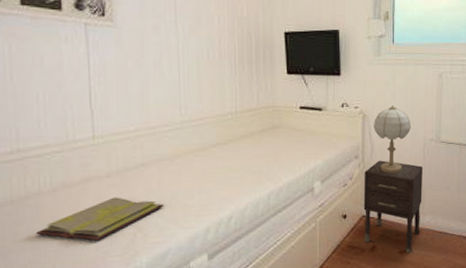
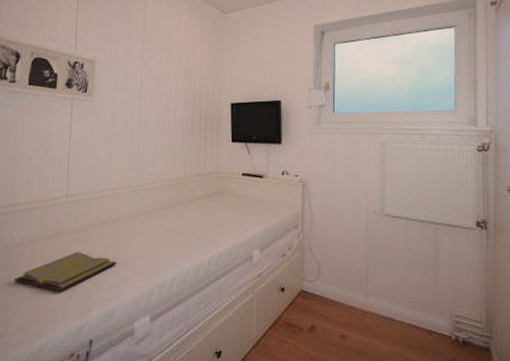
nightstand: present [363,160,424,253] -> none [302,231,367,338]
table lamp: present [374,105,411,174] -> none [314,174,352,247]

